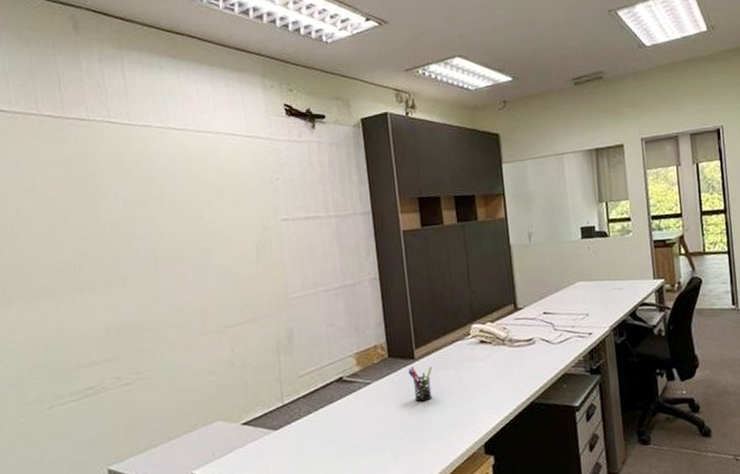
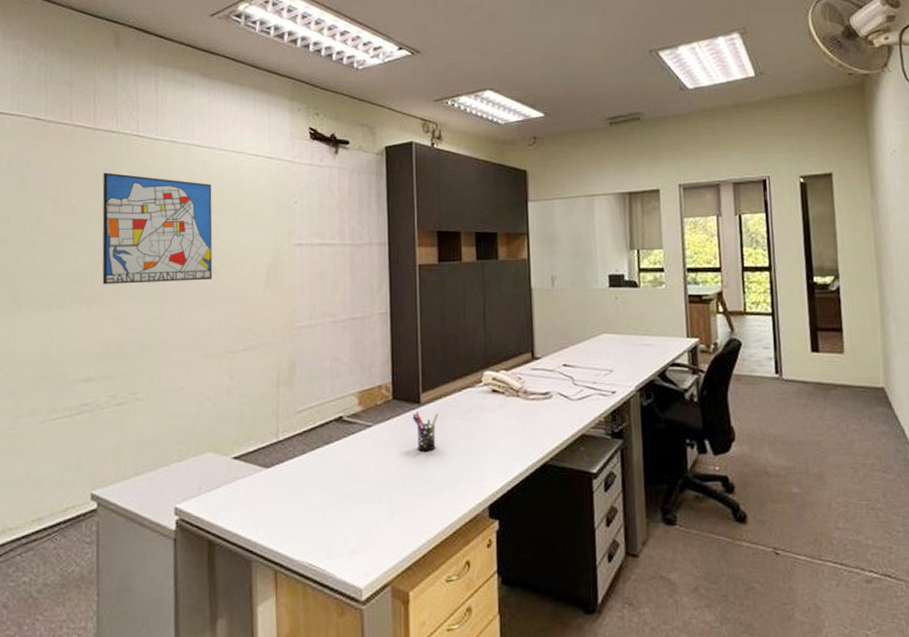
wall art: none [79,161,203,272] -> present [102,172,213,285]

